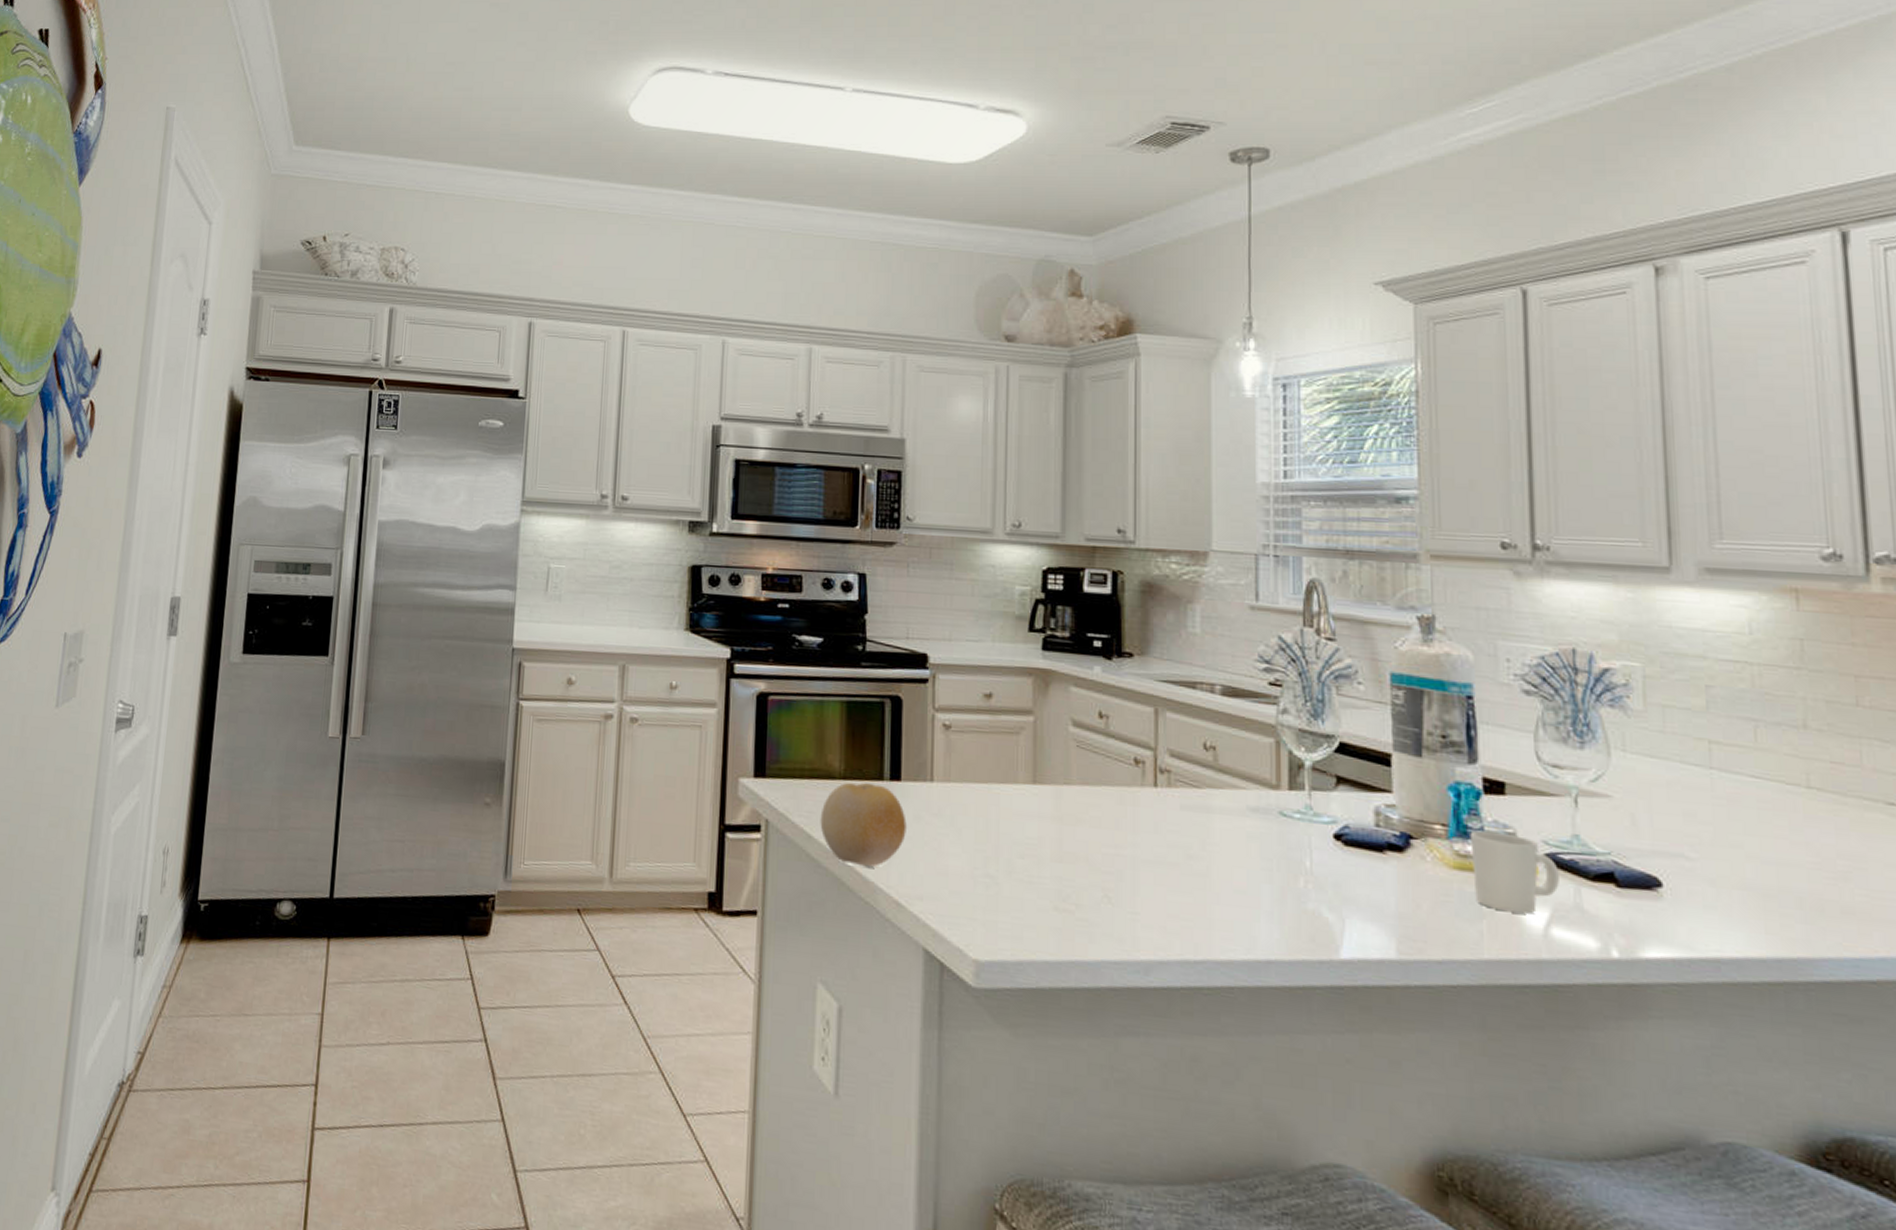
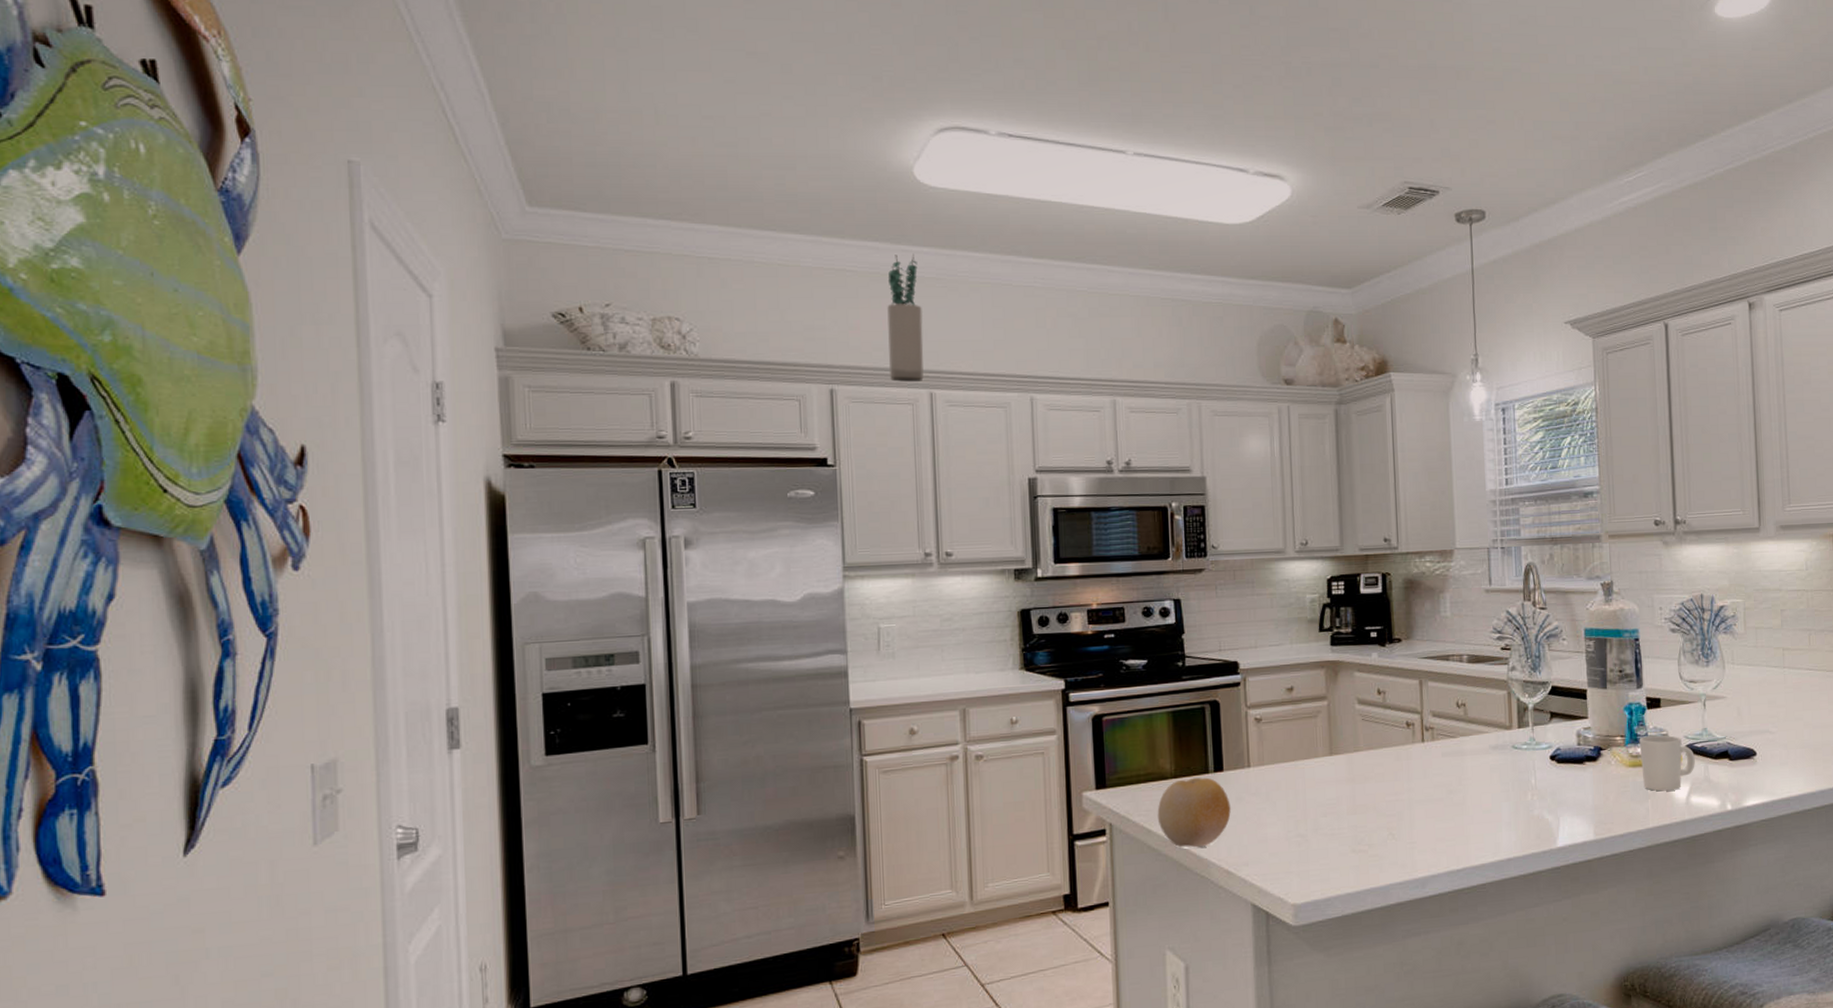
vase: none [585,191,624,320] -> present [887,253,924,383]

